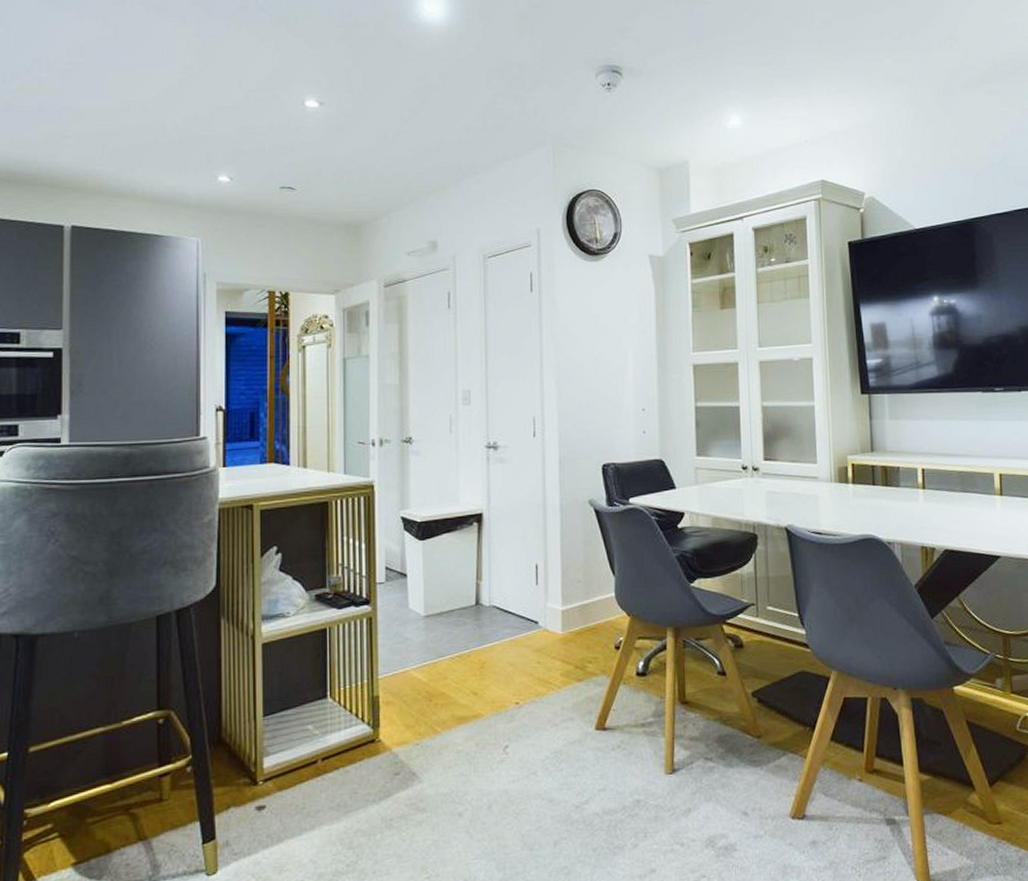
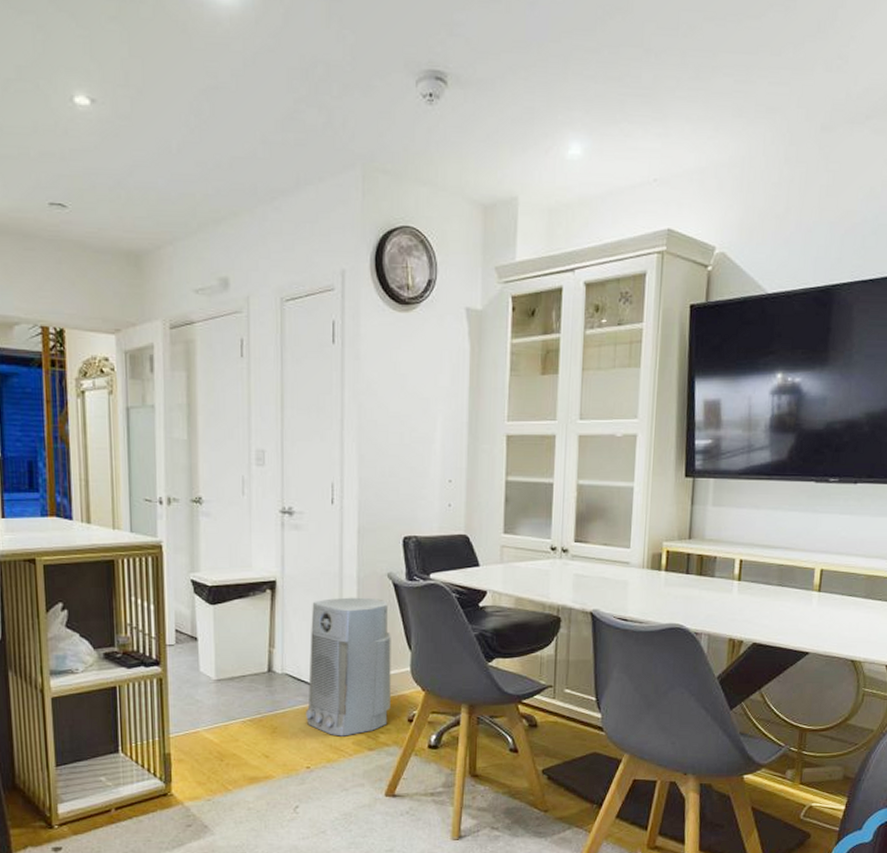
air purifier: none [512,525,597,669] -> present [305,597,391,737]

